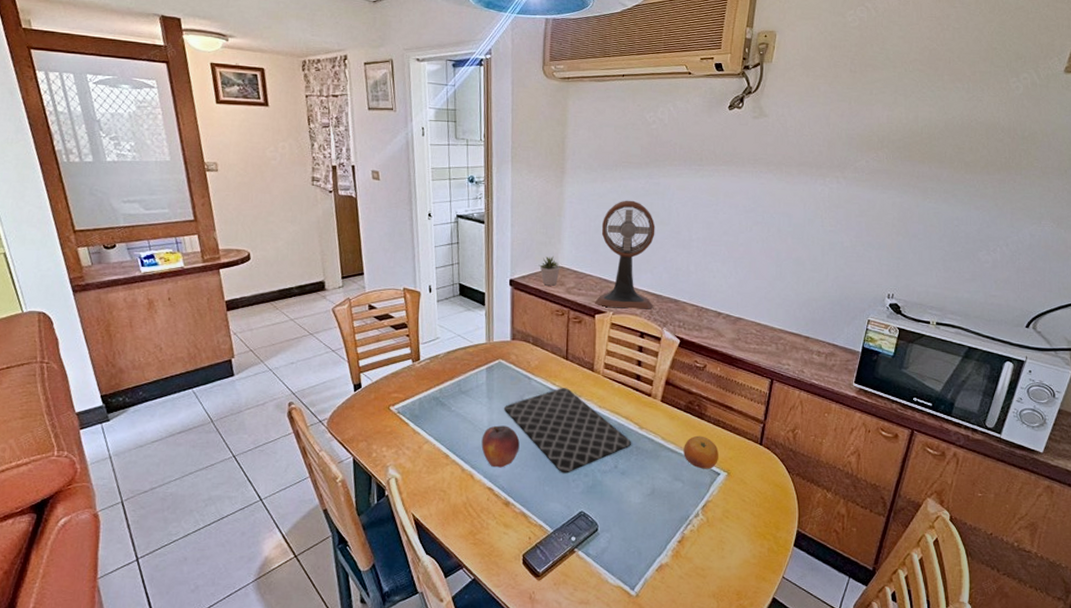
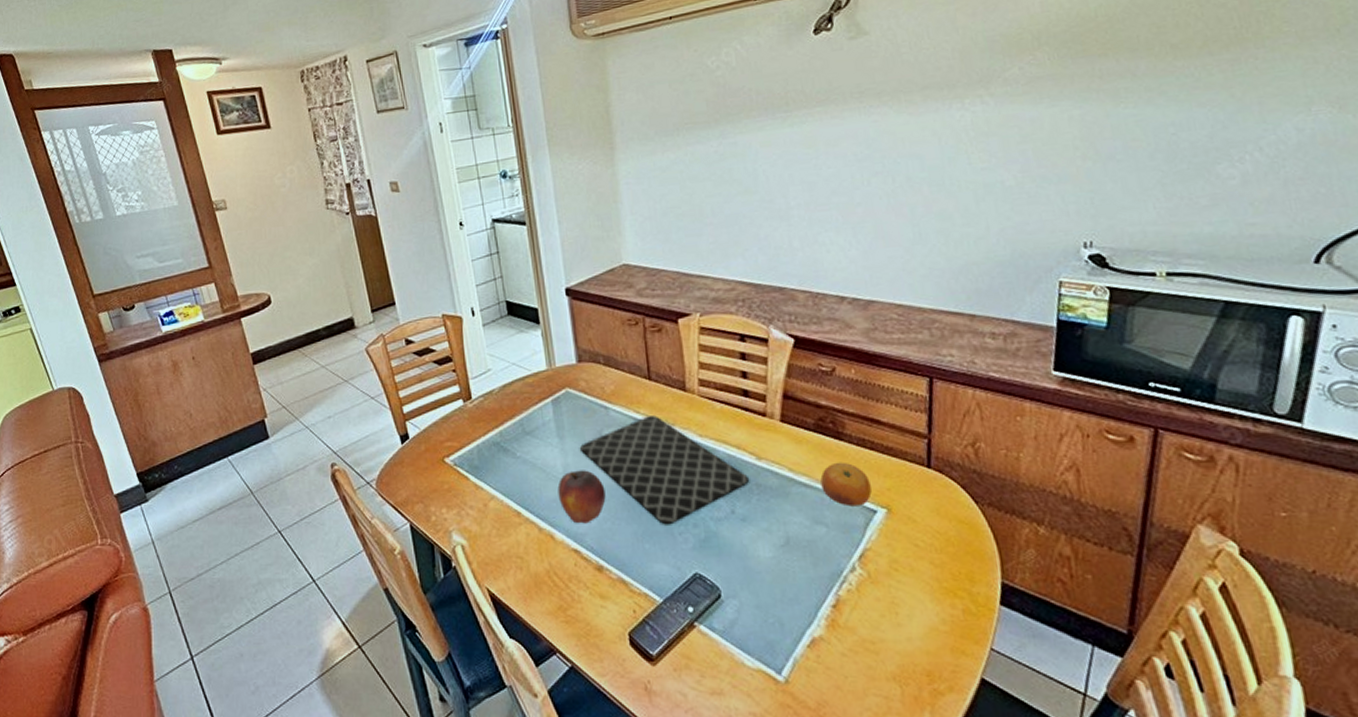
potted plant: present [538,255,560,286] -> none [598,252,626,290]
electric fan: present [594,200,655,310] -> none [669,169,752,308]

